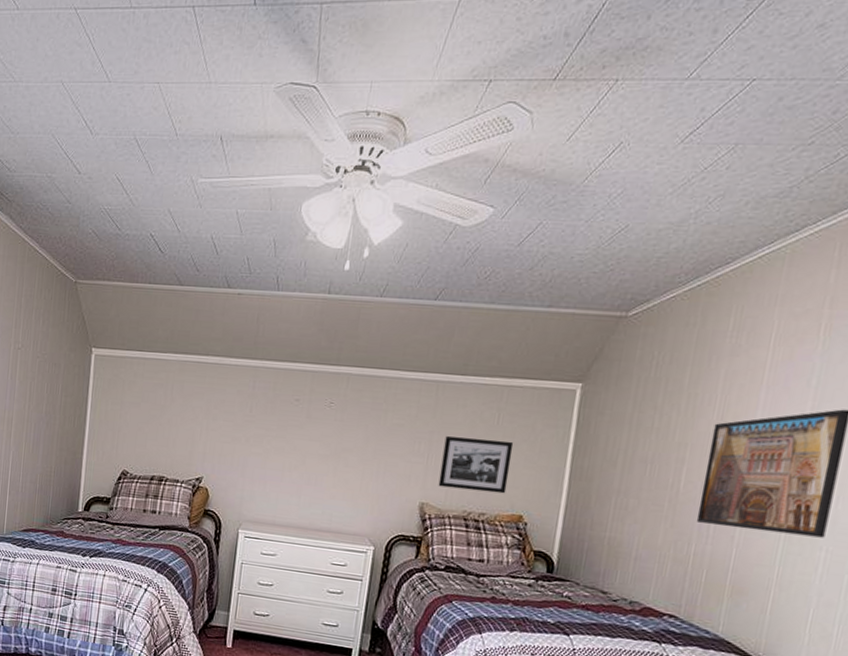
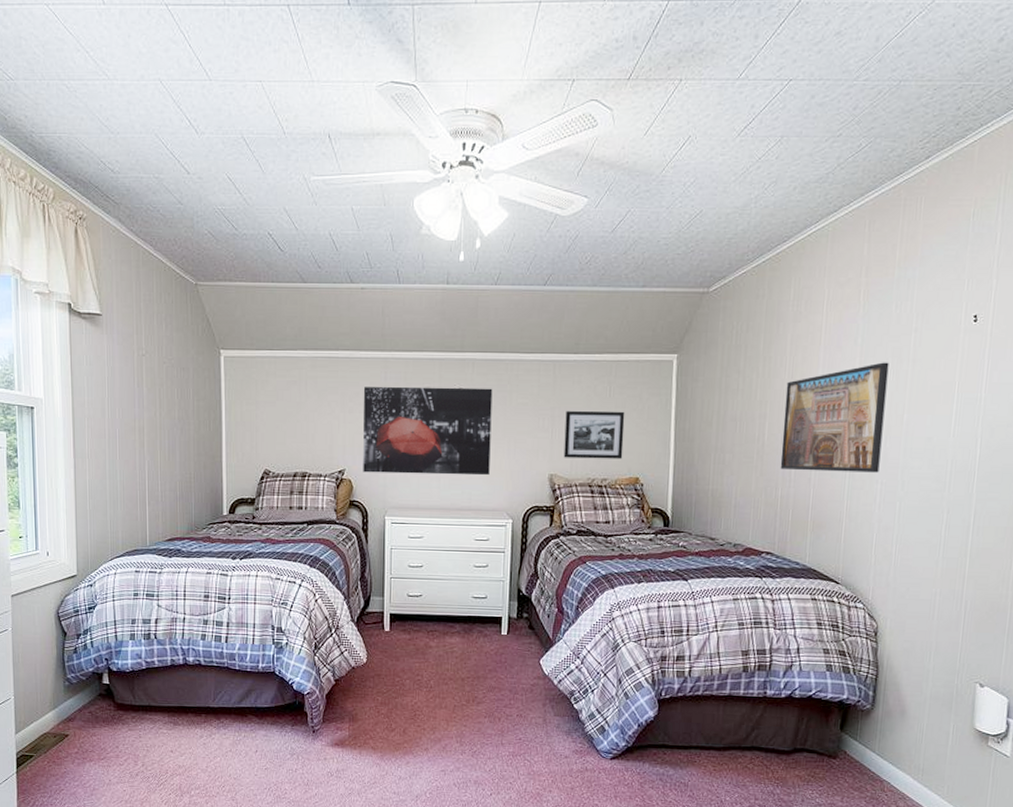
wall art: none [221,395,367,497] -> present [363,386,493,476]

